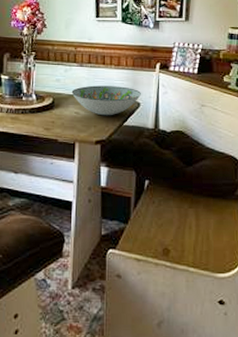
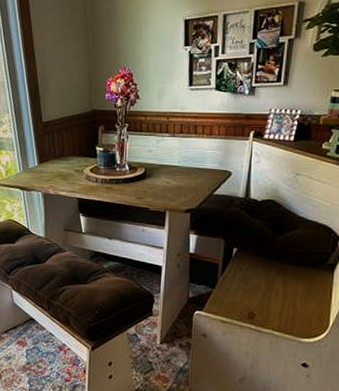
decorative bowl: present [71,85,141,116] -> none [163,155,233,186]

